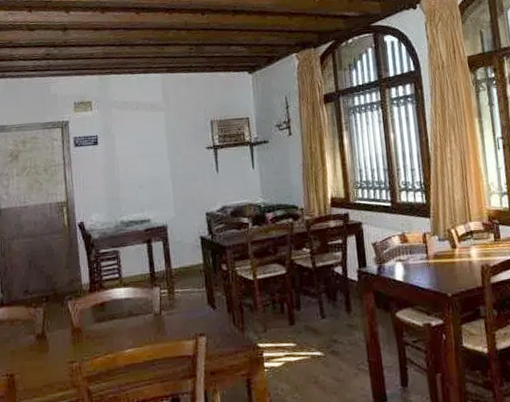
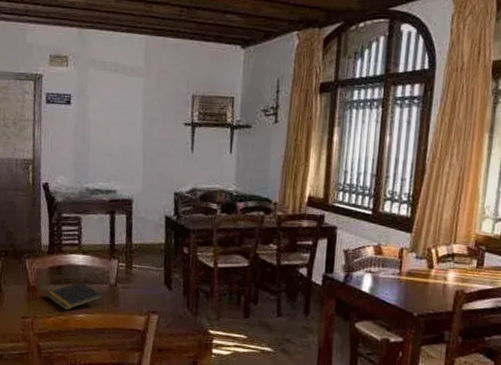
notepad: none [91,315,150,347] -> present [46,281,104,310]

